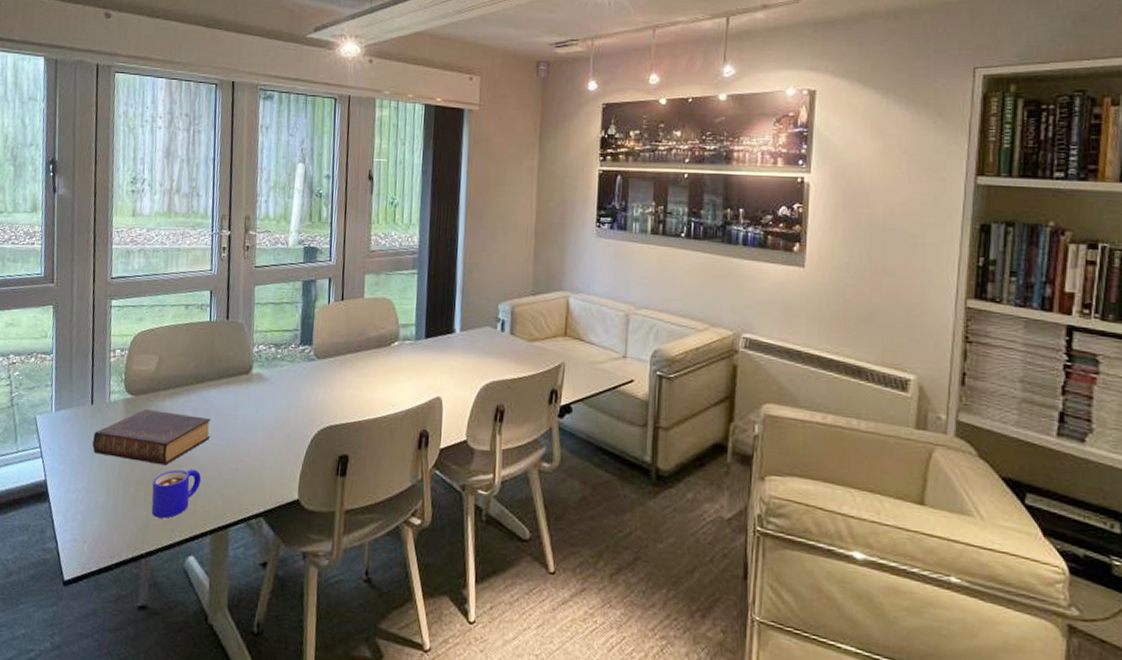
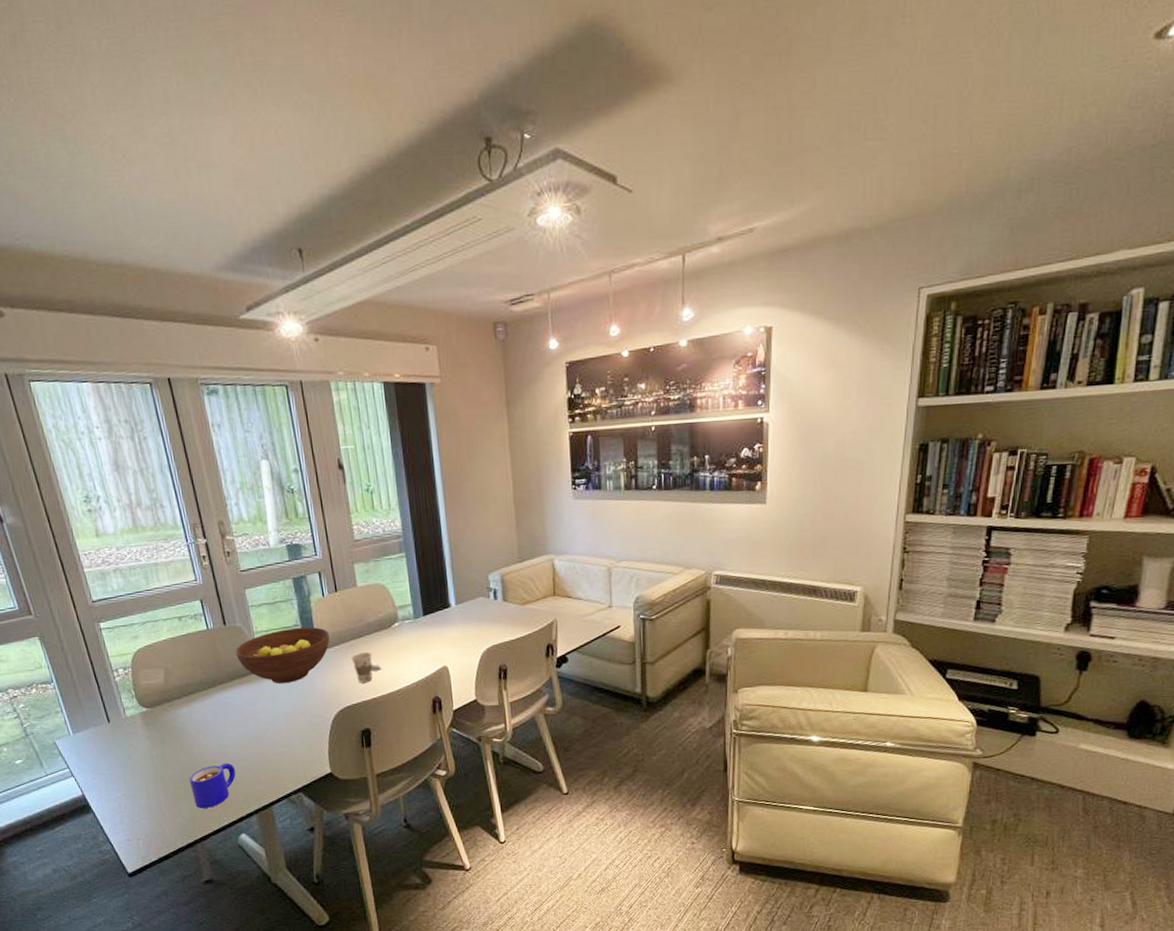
book: present [92,409,211,466] -> none [119,717,235,765]
fruit bowl: none [231,332,327,391] -> present [236,626,330,684]
cup: none [344,367,373,403] -> present [351,651,382,683]

